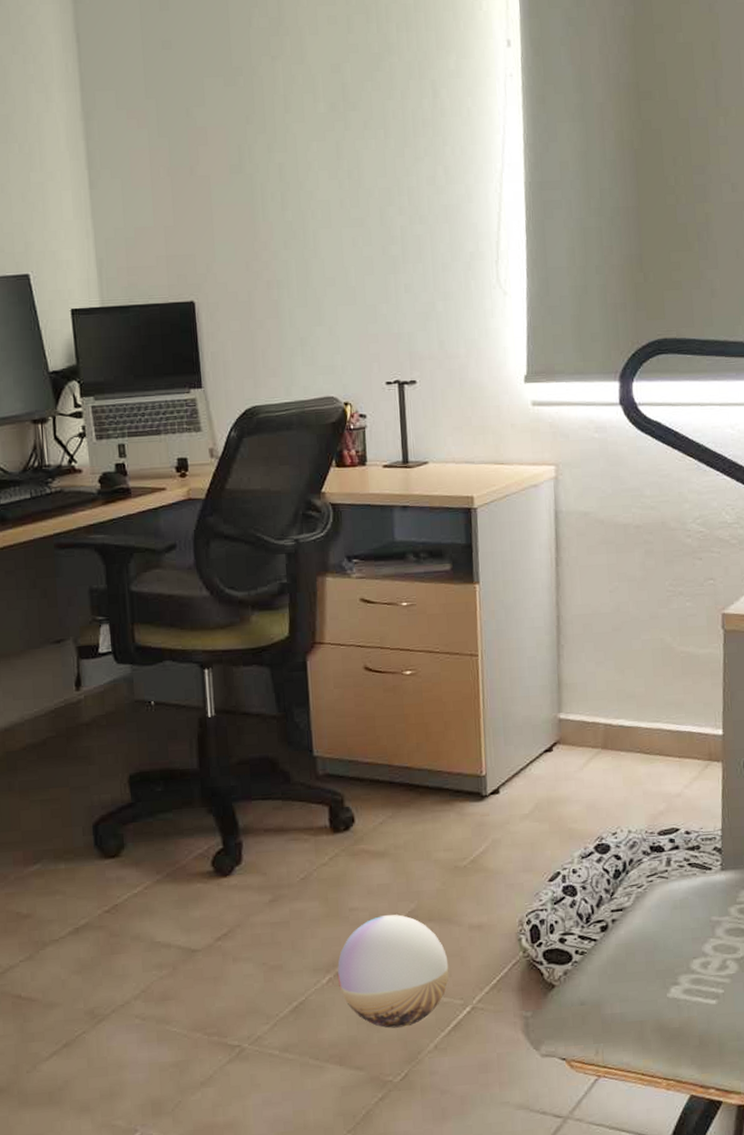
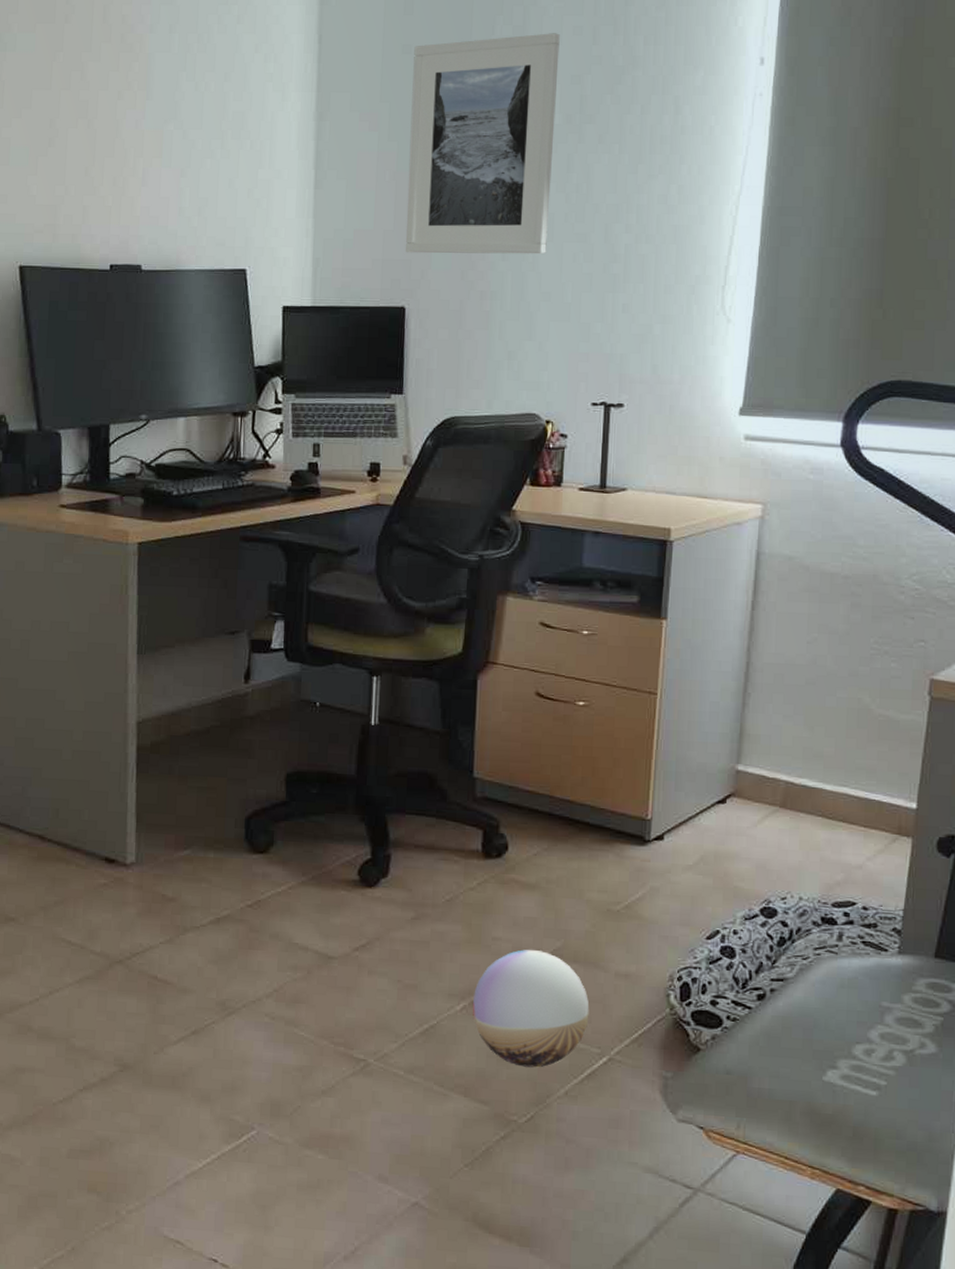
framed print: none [174,23,326,248] -> present [405,33,560,255]

